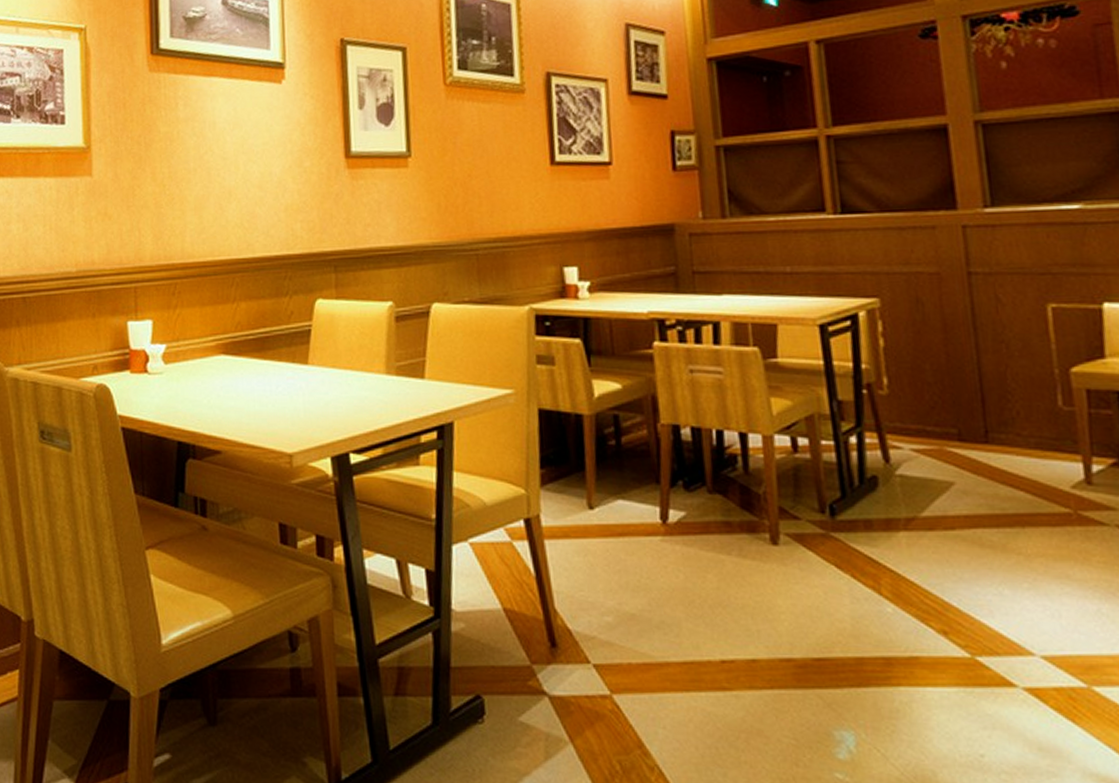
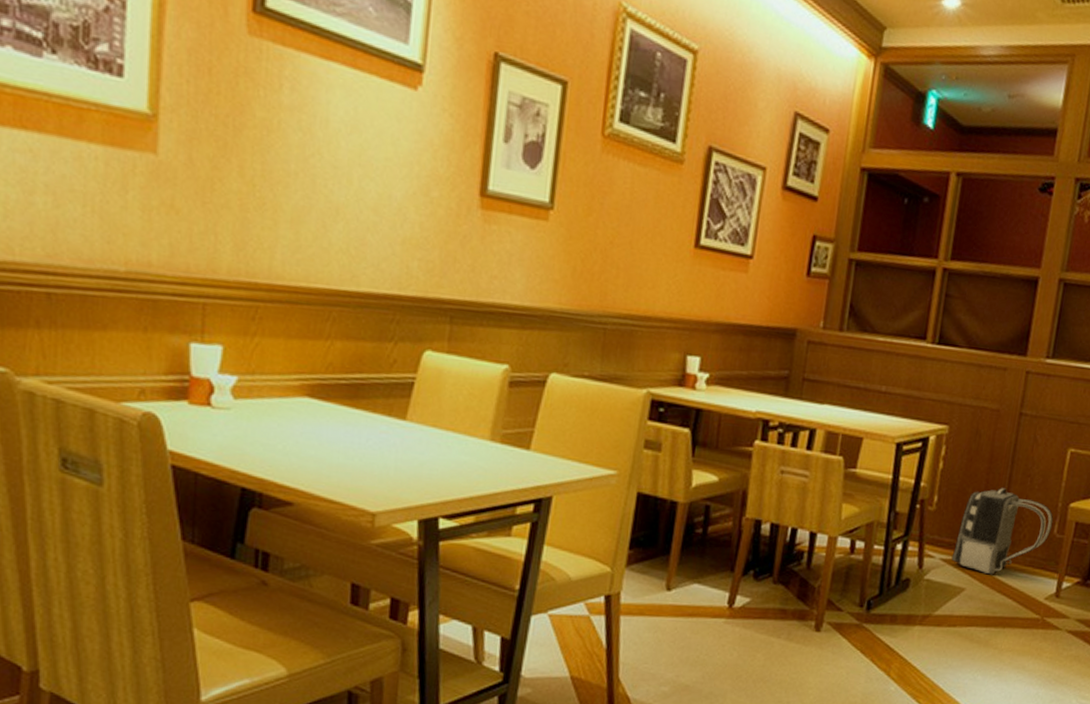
backpack: none [924,359,1054,463] -> present [951,488,1054,575]

